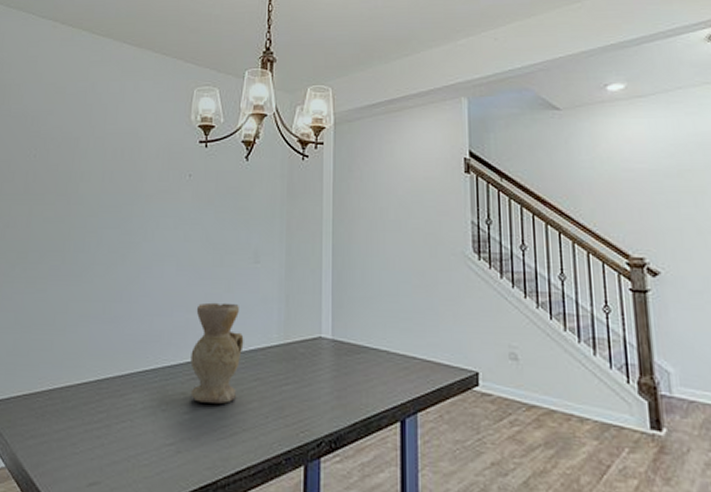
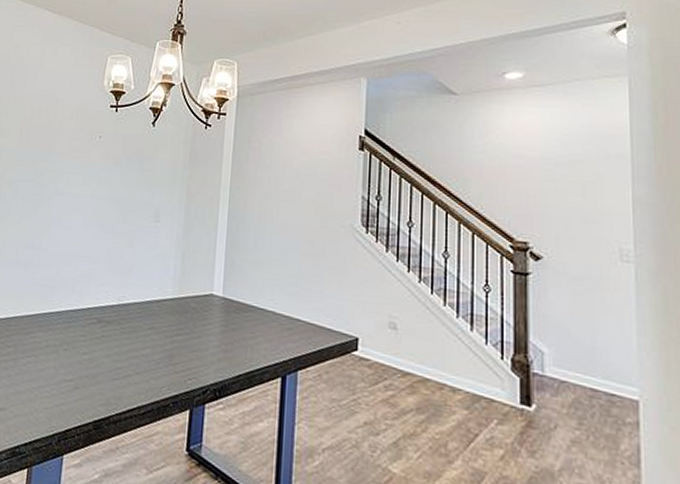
vase: present [190,302,244,404] -> none [90,255,142,348]

